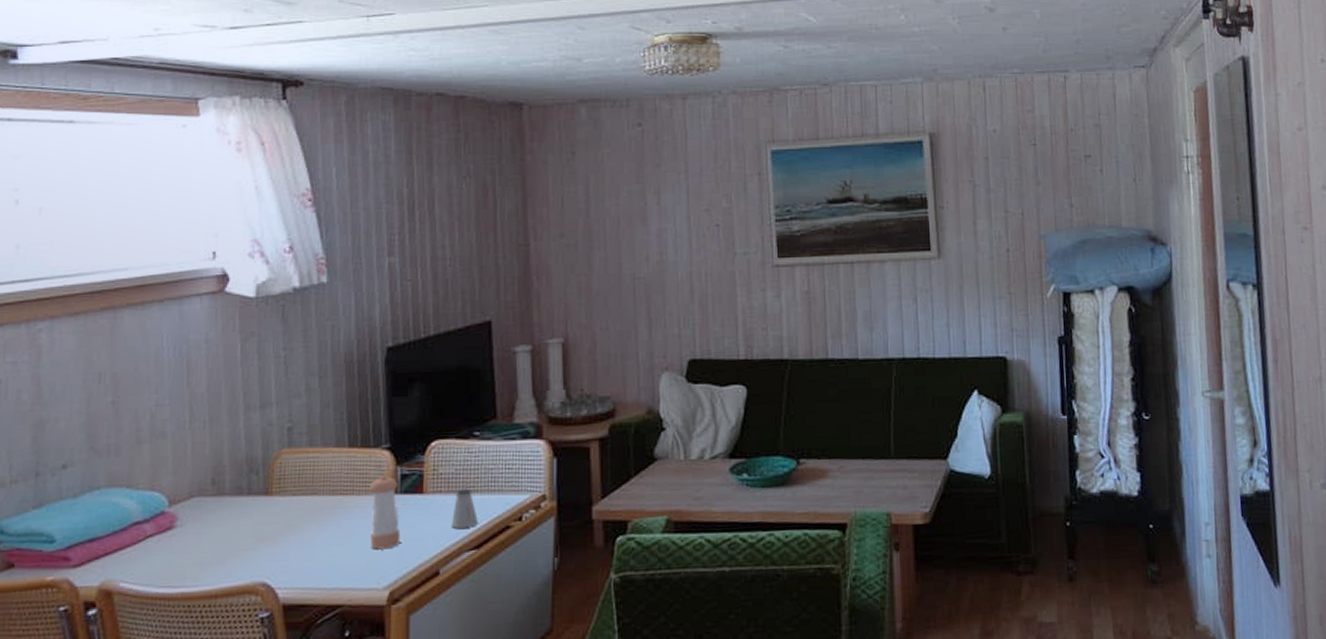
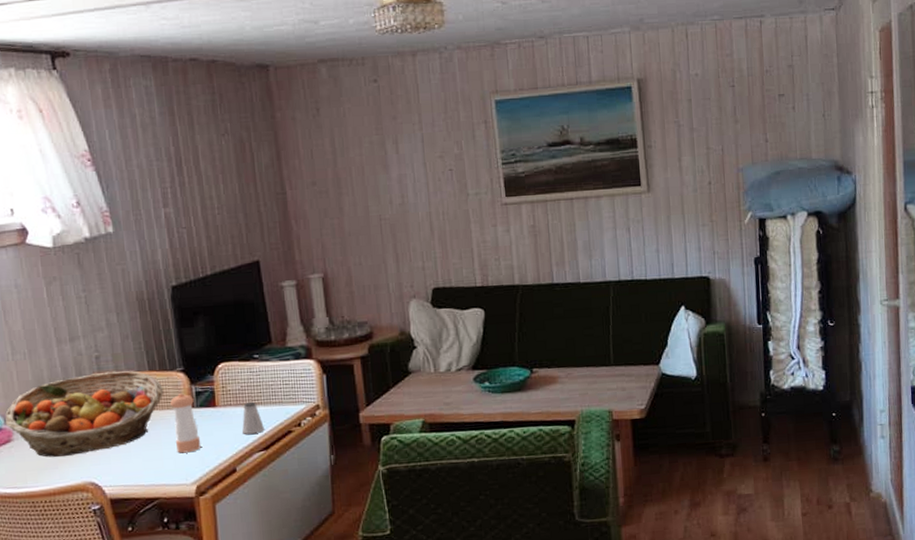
fruit basket: none [169,446,363,550] -> present [5,371,163,457]

